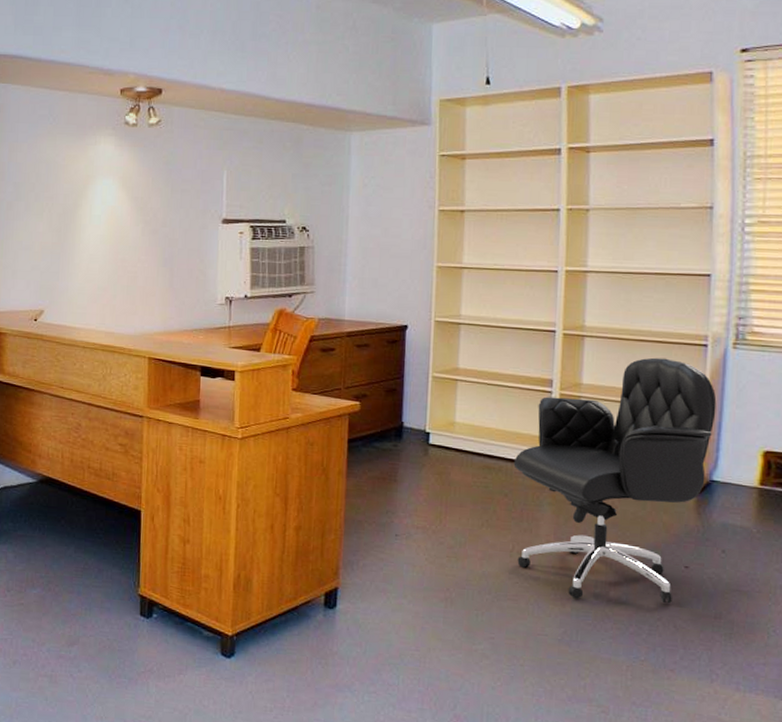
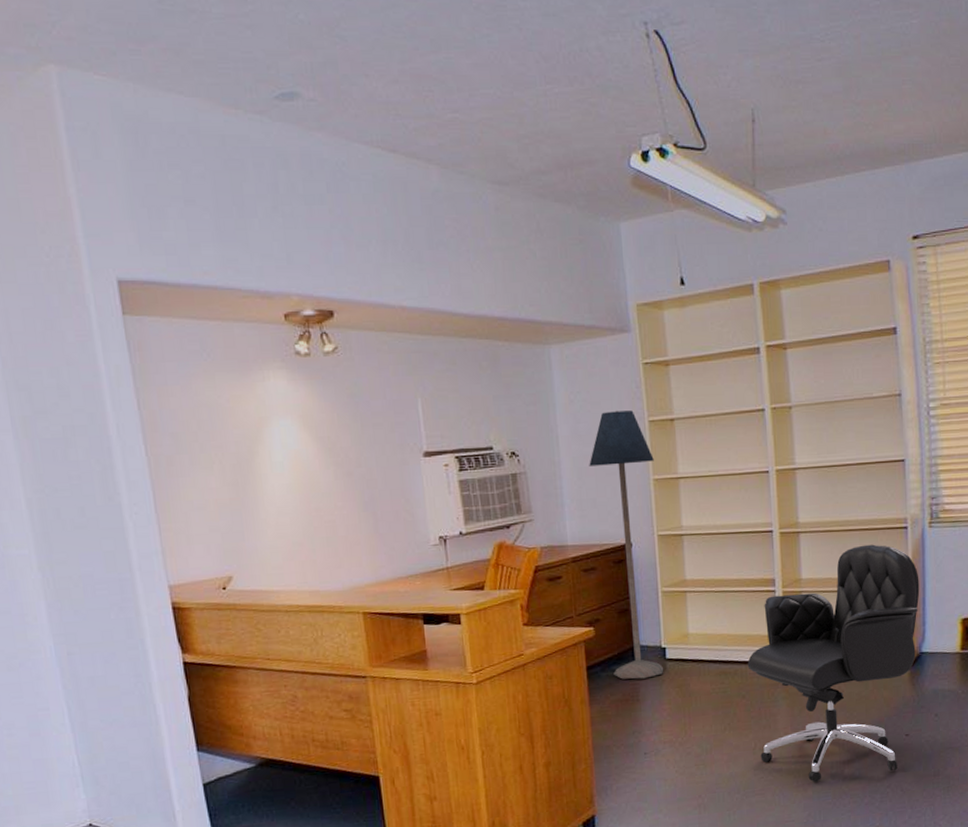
floor lamp: none [374,197,440,460] -> present [589,410,664,680]

